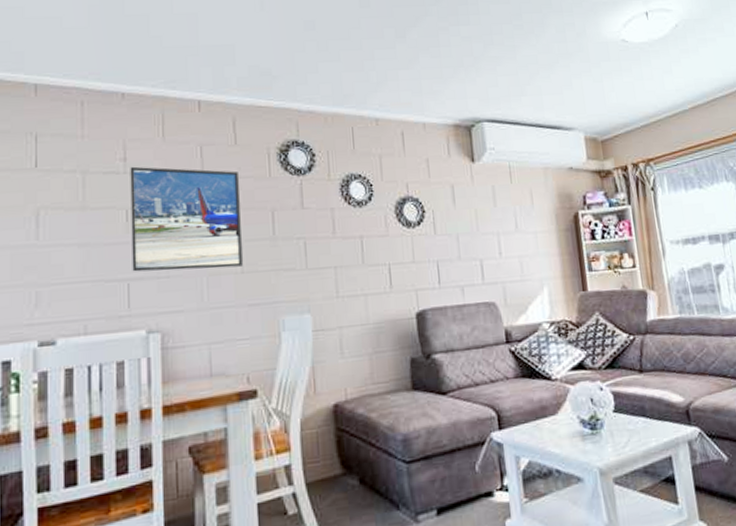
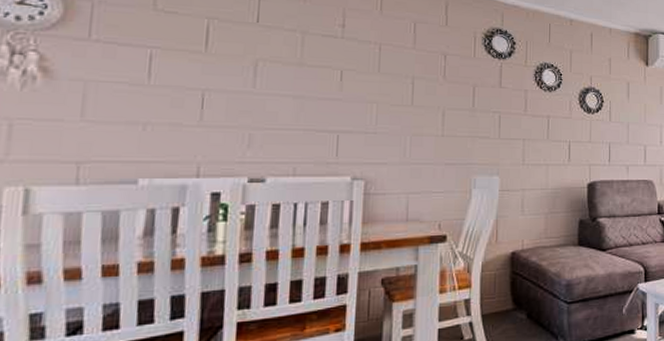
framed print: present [130,166,243,272] -> none [342,33,448,131]

